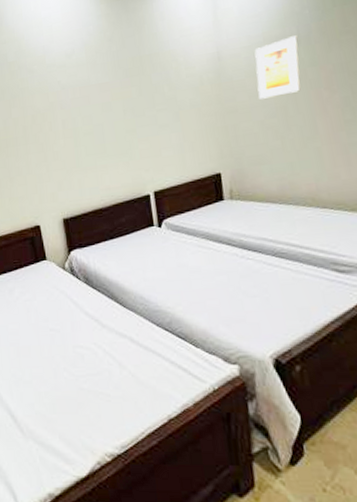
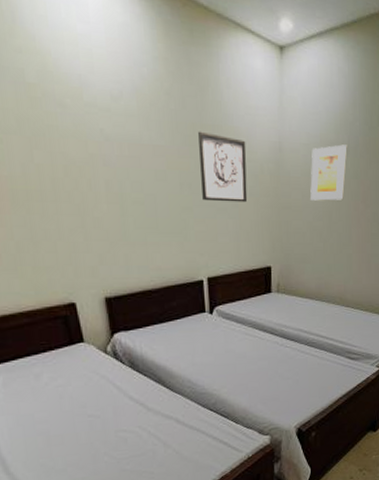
wall art: none [137,59,189,121] -> present [198,131,248,203]

